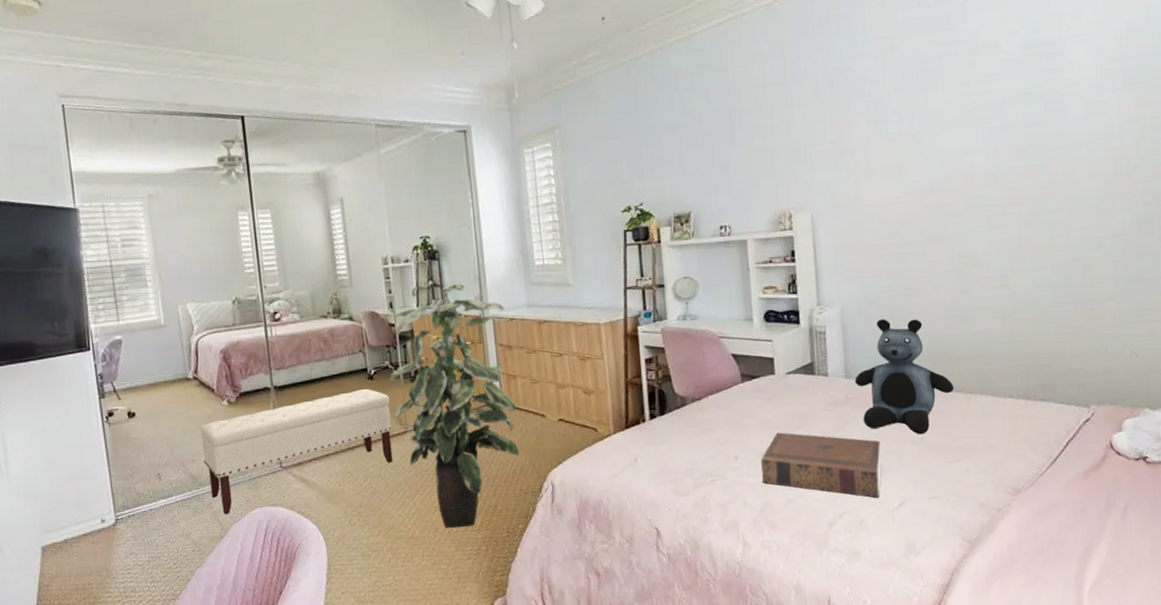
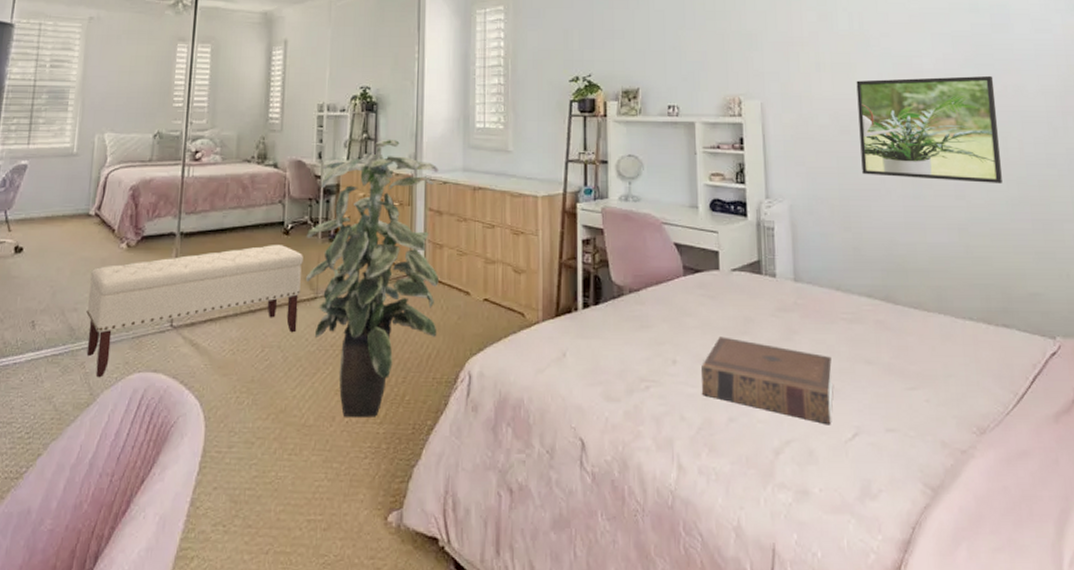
teddy bear: present [854,319,955,435] -> none [804,220,910,354]
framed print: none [906,165,1048,275] -> present [856,75,1002,184]

